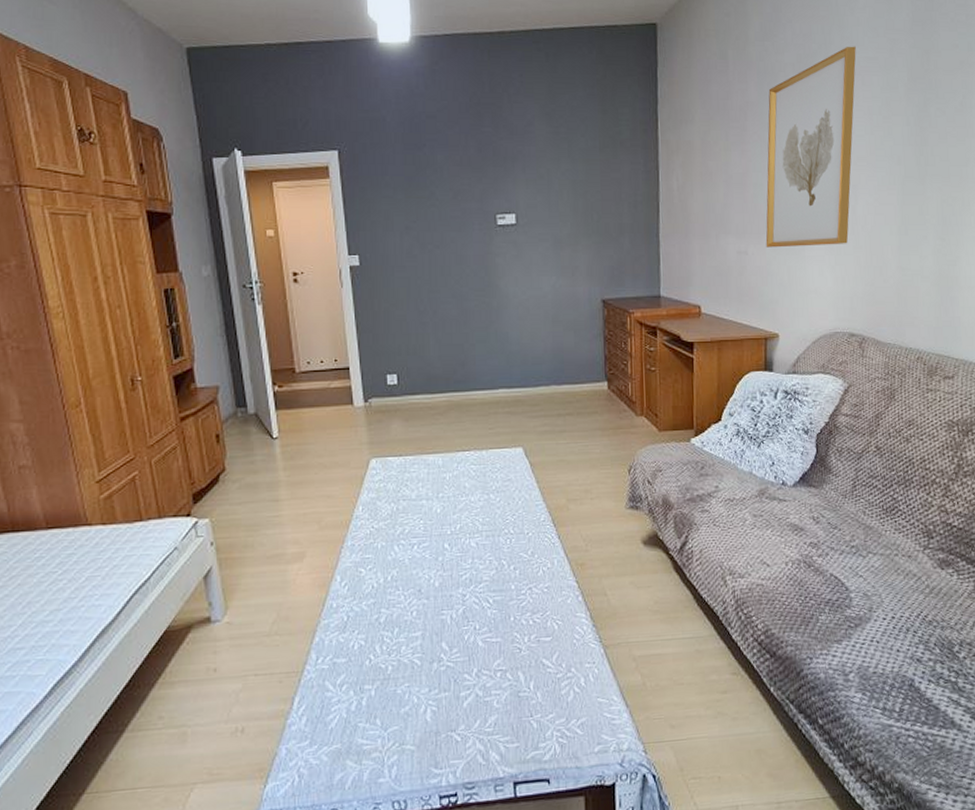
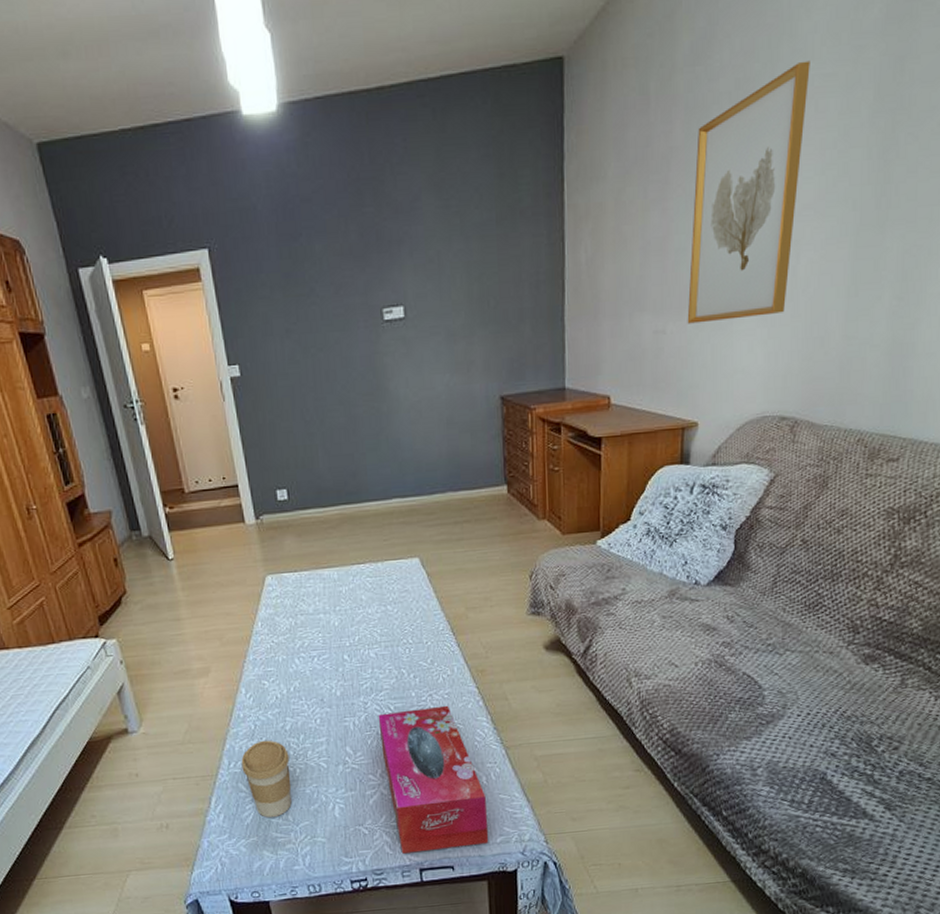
coffee cup: none [330,633,382,722] -> present [241,740,292,818]
tissue box: none [476,599,587,765] -> present [378,705,489,854]

